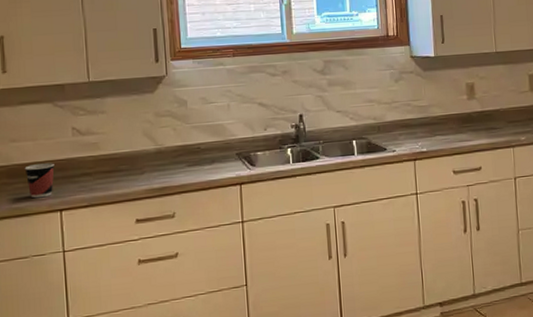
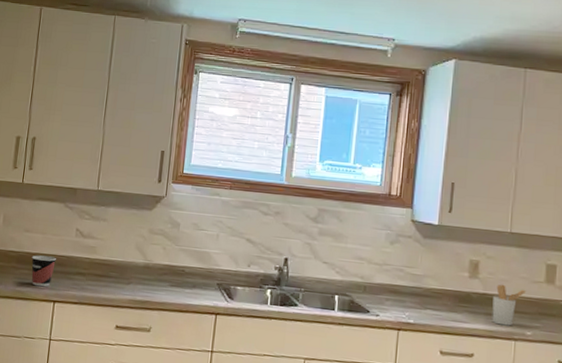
utensil holder: none [490,99,516,136] -> present [492,284,526,326]

